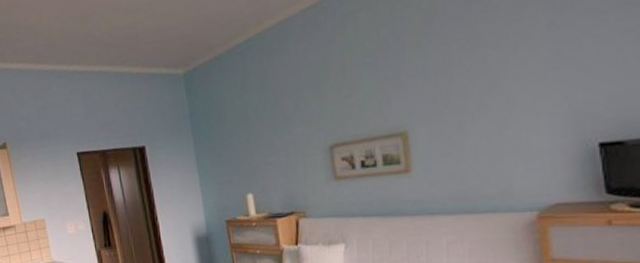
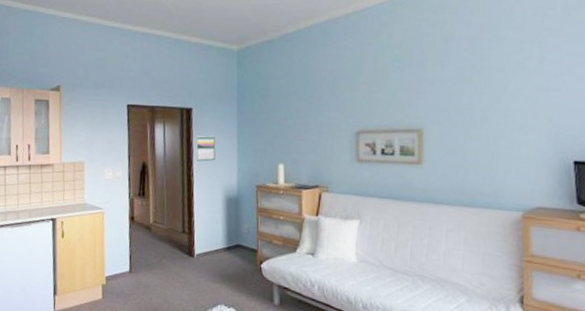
calendar: none [153,172,178,203] -> present [195,135,216,162]

